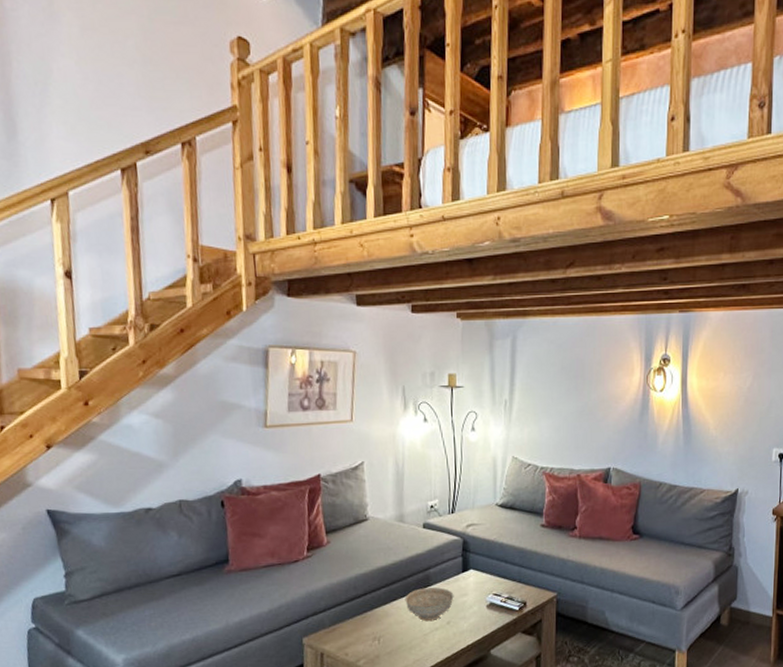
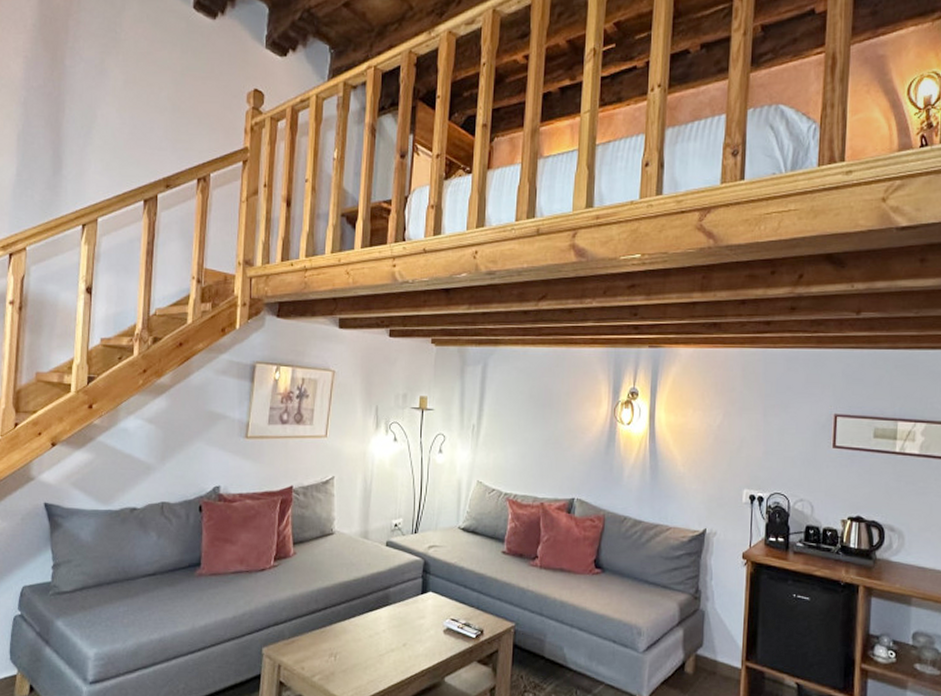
decorative bowl: present [405,587,454,622] -> none [363,607,412,642]

